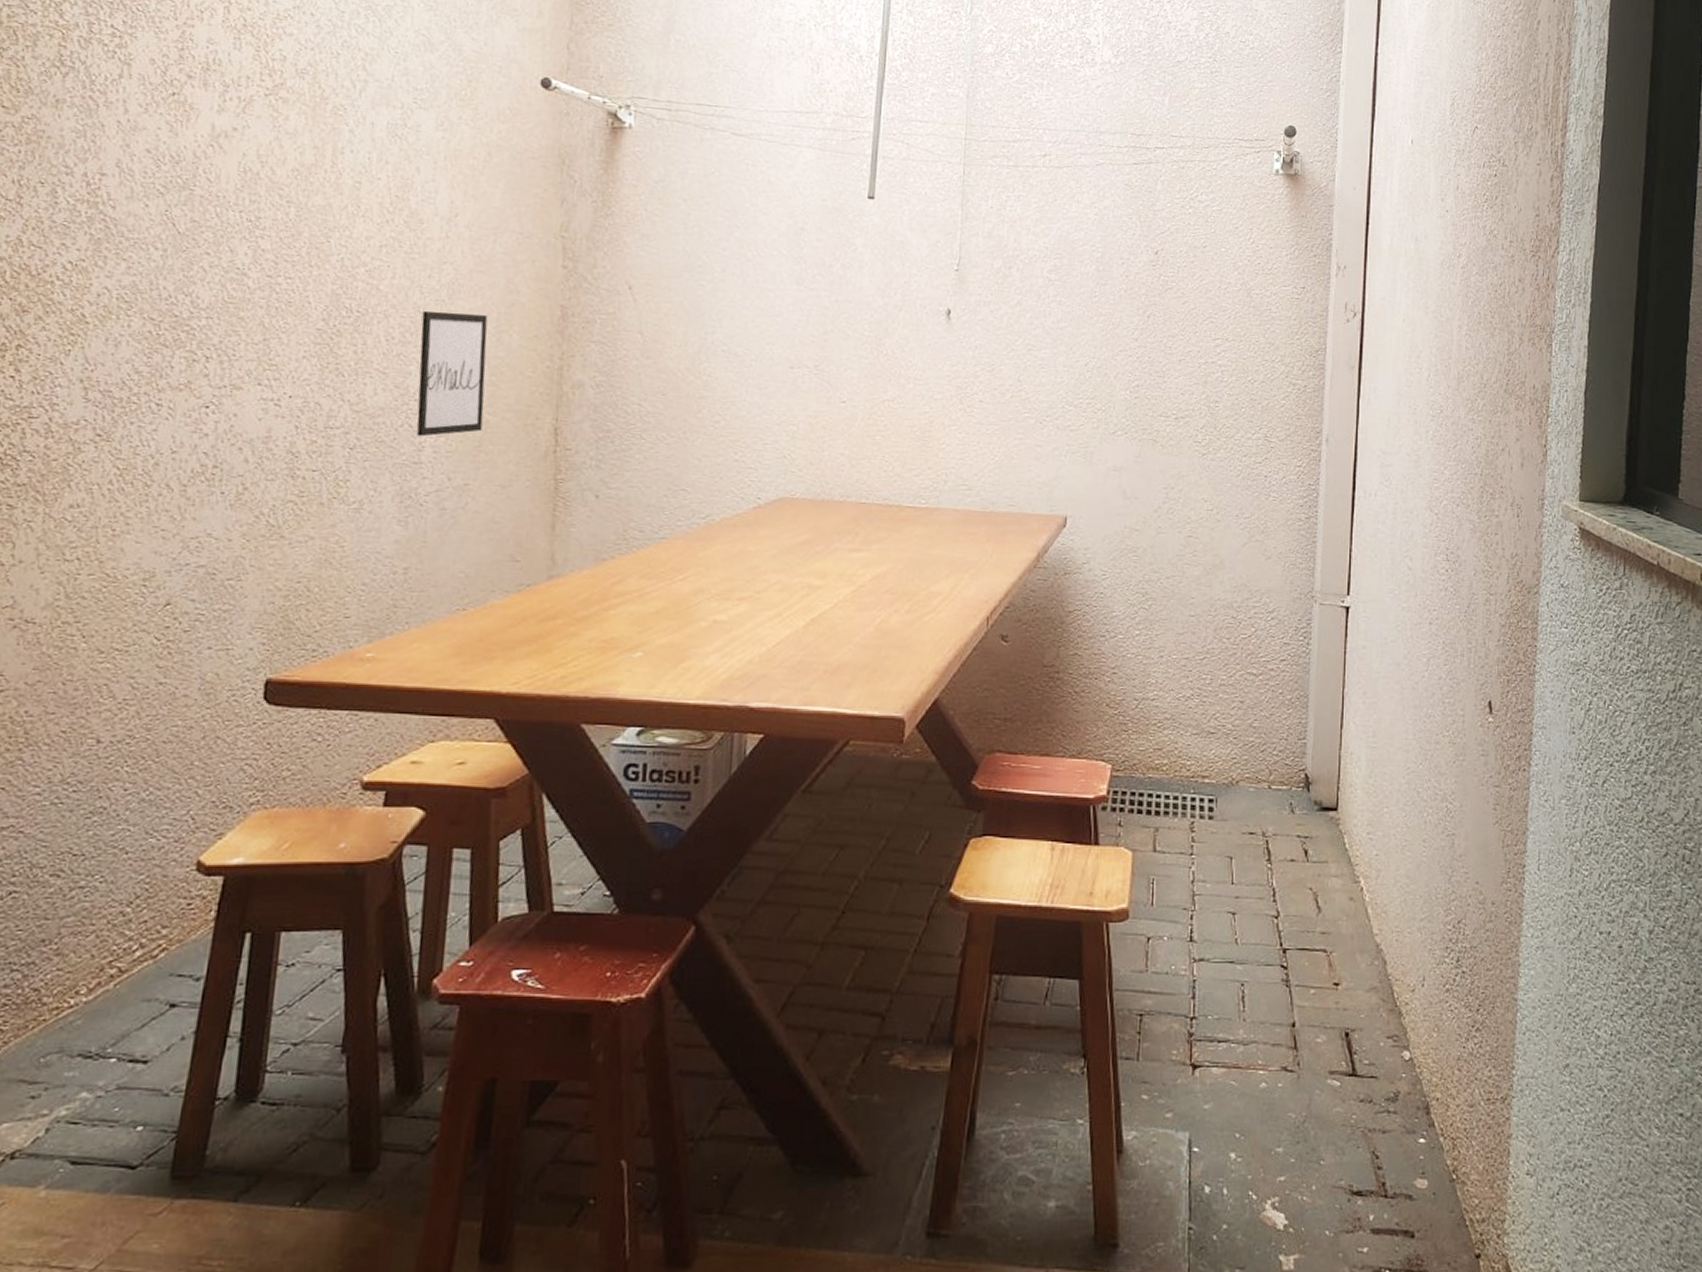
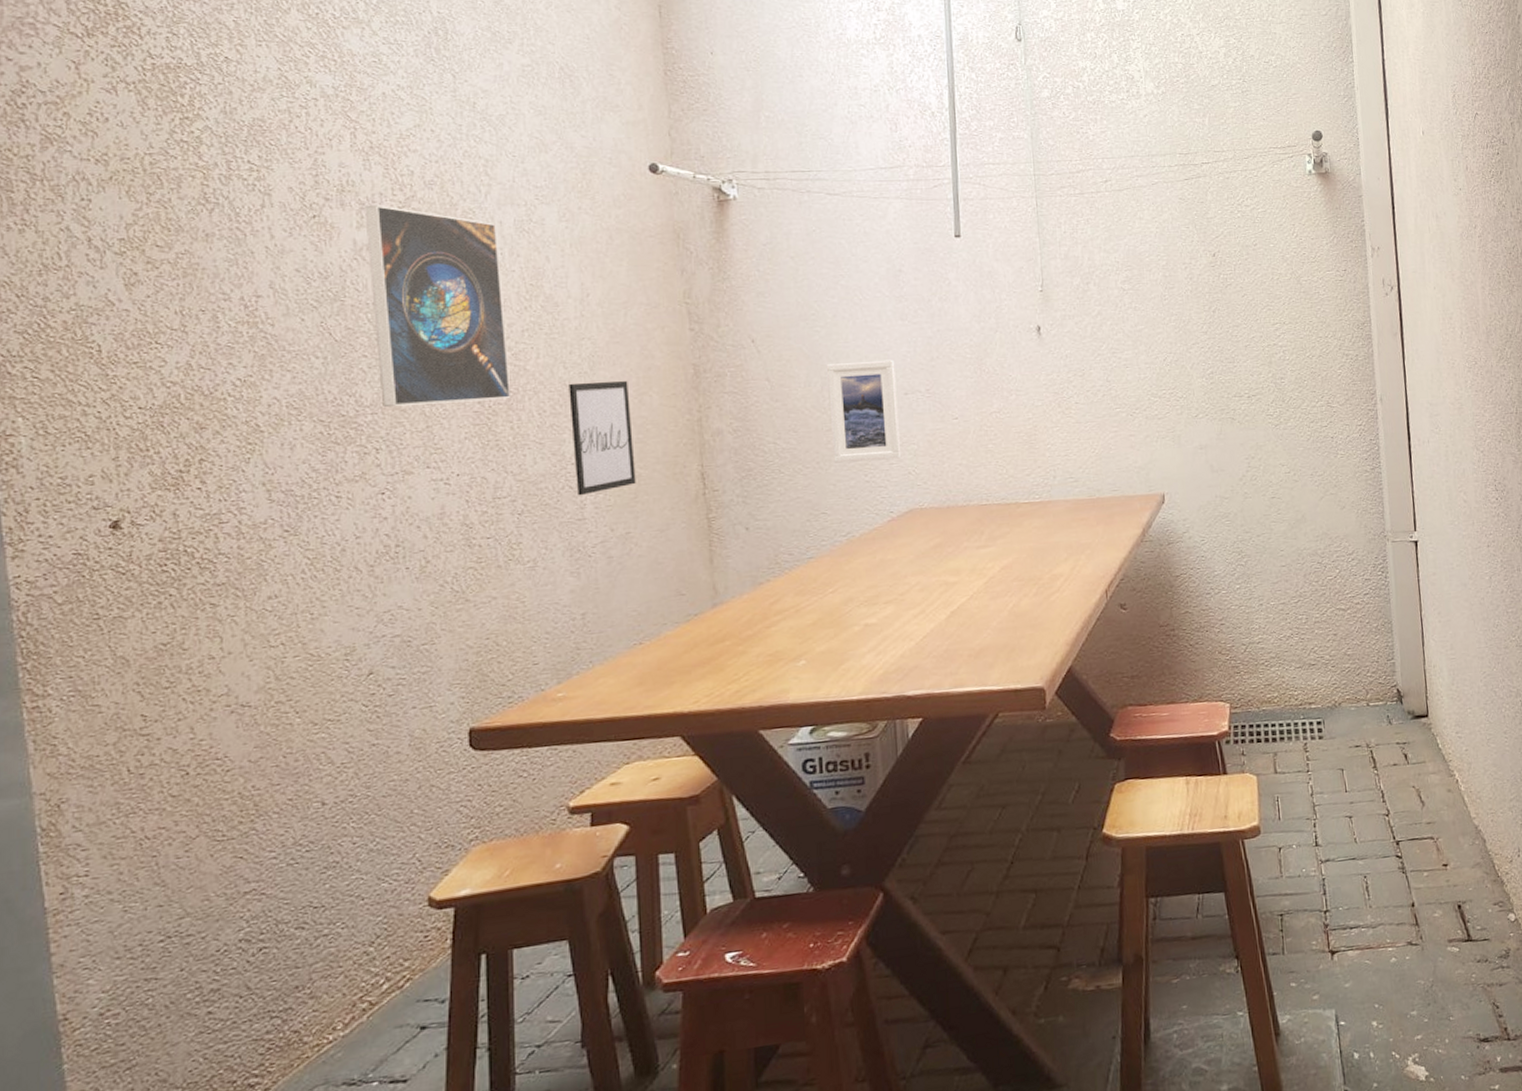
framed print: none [219,88,368,320] -> present [365,204,511,407]
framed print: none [702,324,784,439] -> present [826,359,902,463]

